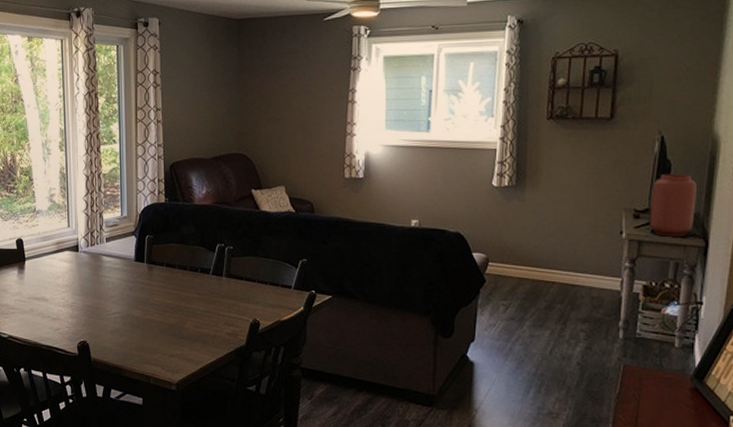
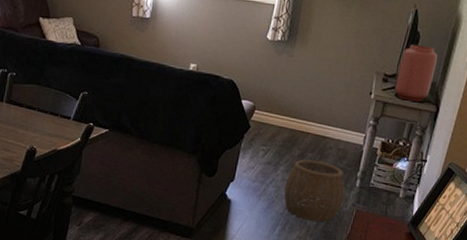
woven basket: none [533,312,606,382] -> present [283,159,345,223]

